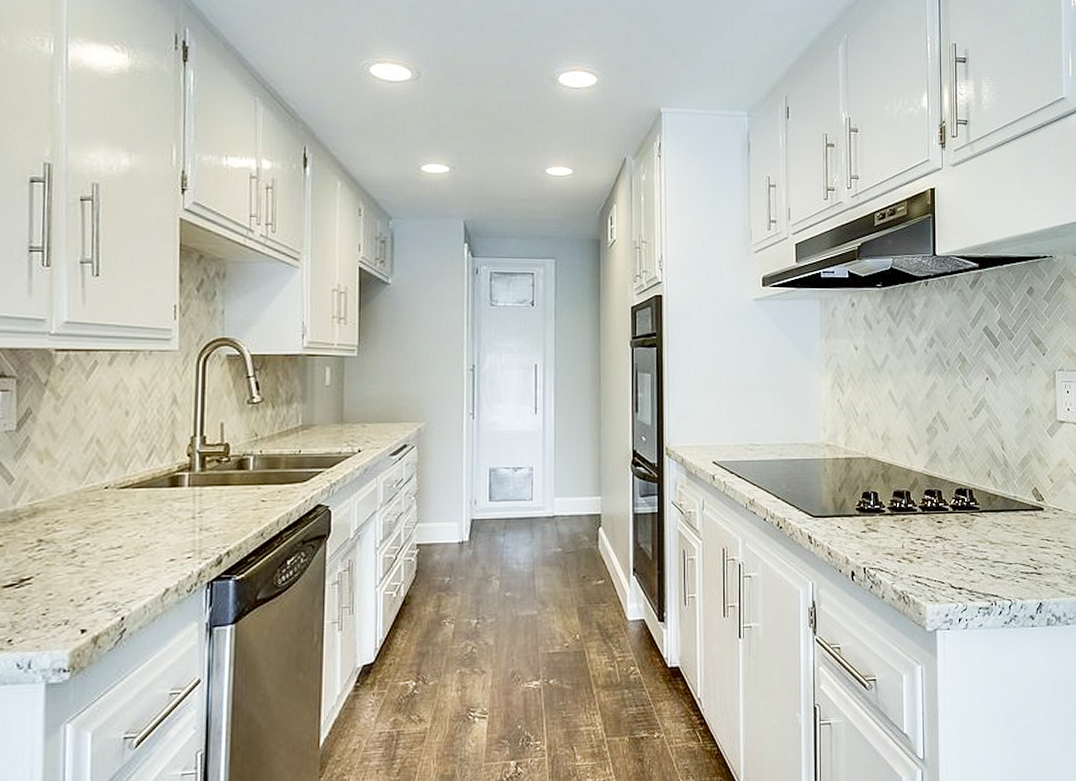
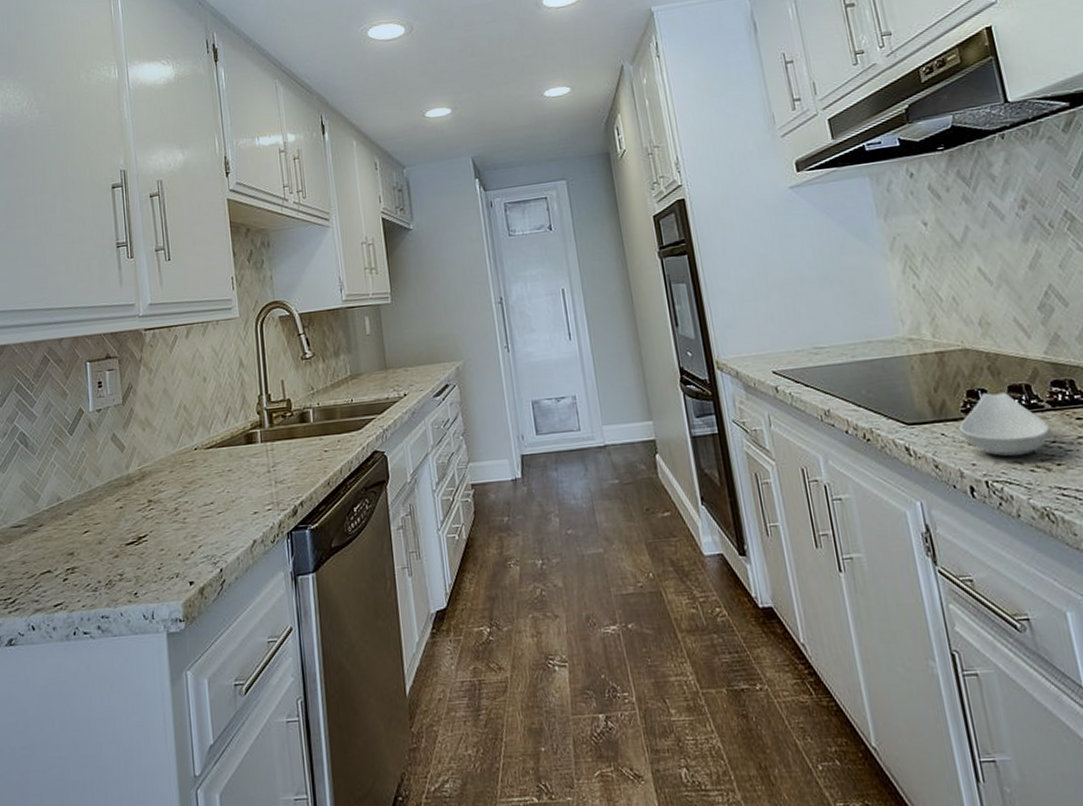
spoon rest: none [852,496,918,549] -> present [959,393,1051,457]

